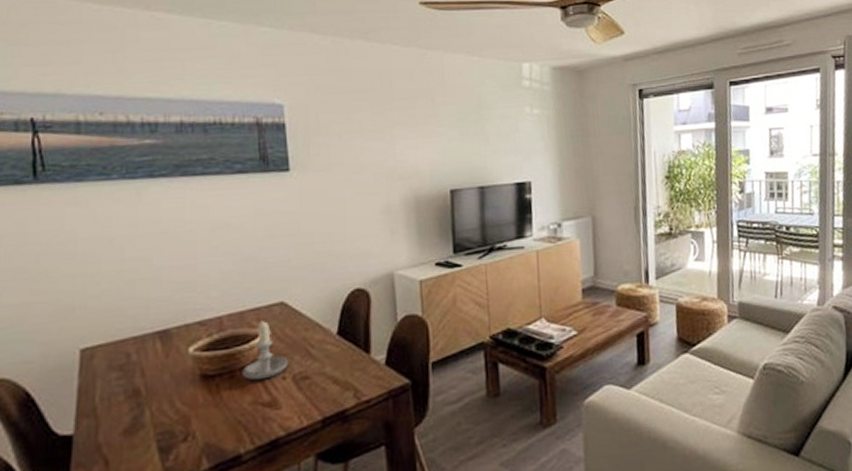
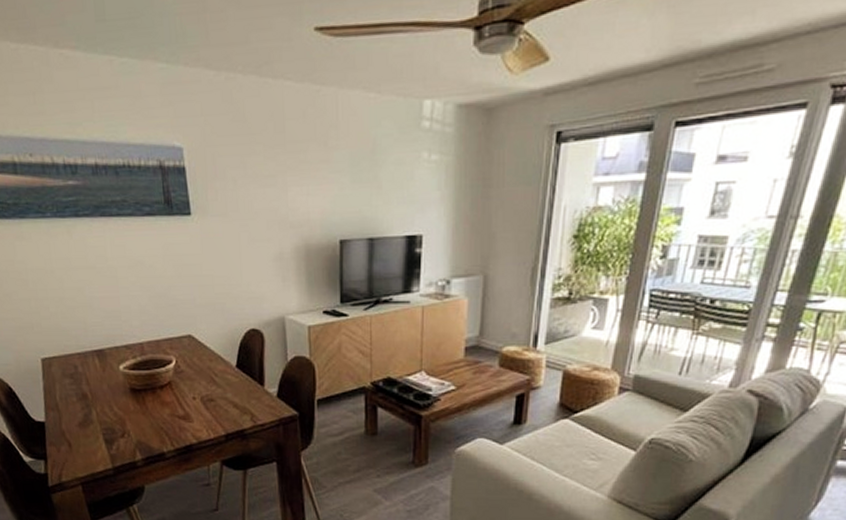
candle: present [242,320,288,381] -> none [161,348,197,398]

